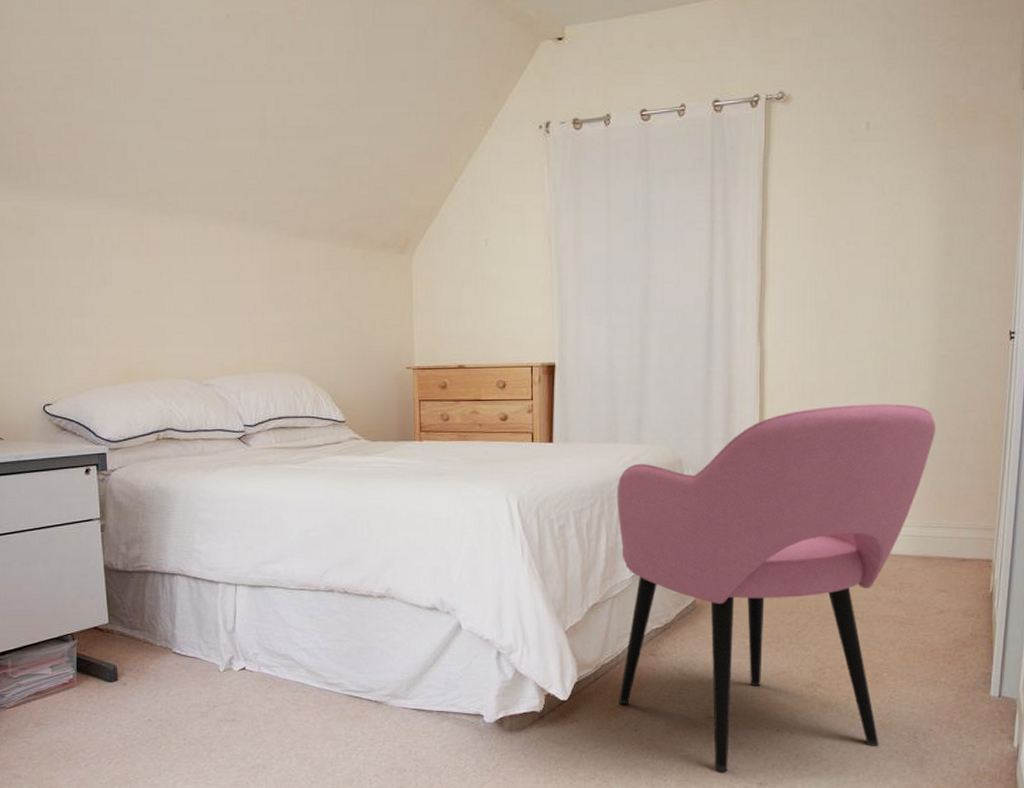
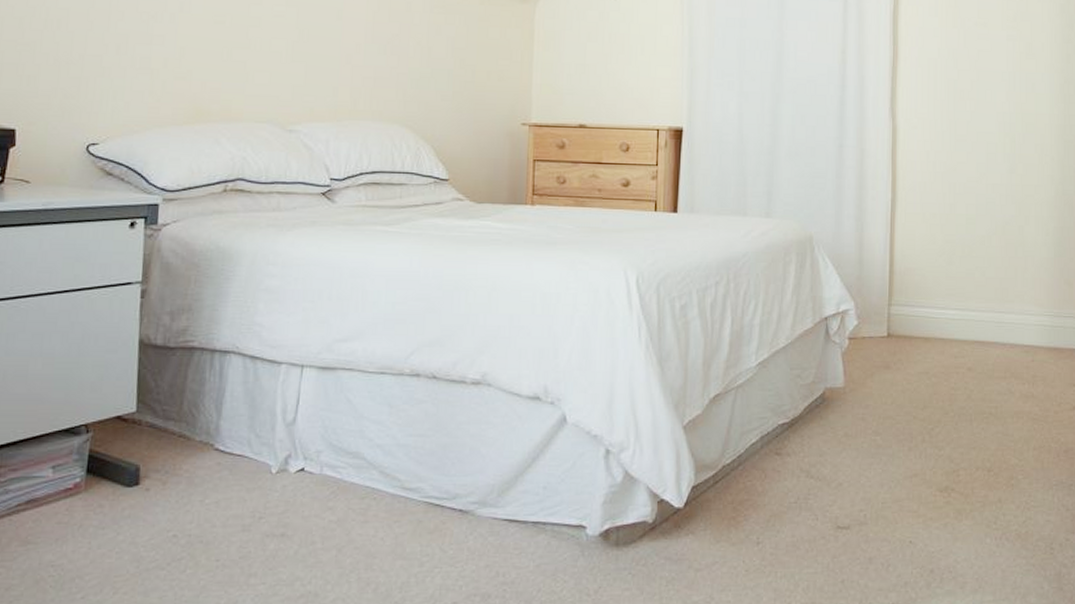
armchair: present [617,404,936,772] -> none [740,186,1064,592]

